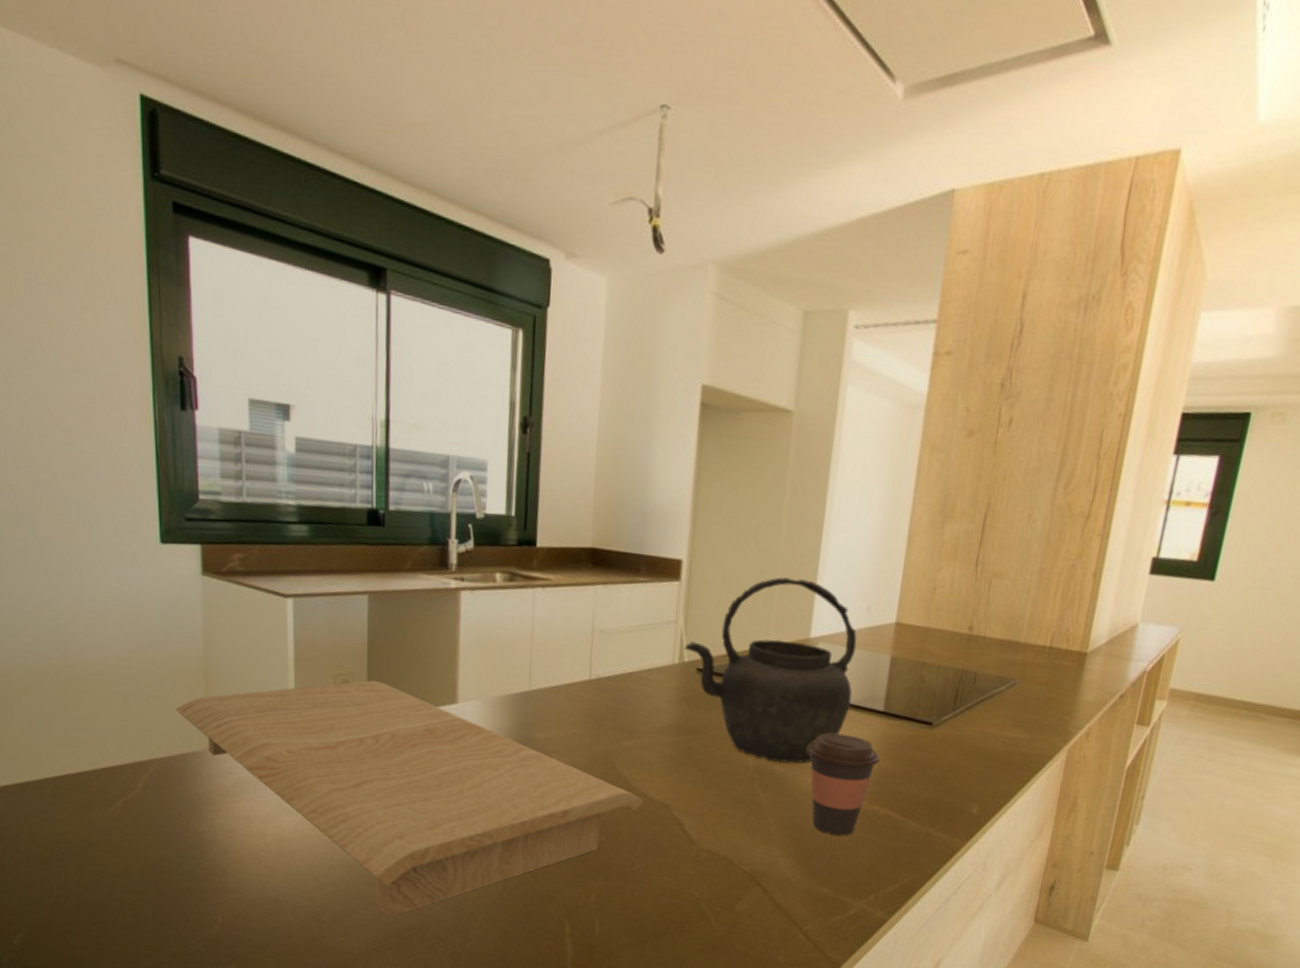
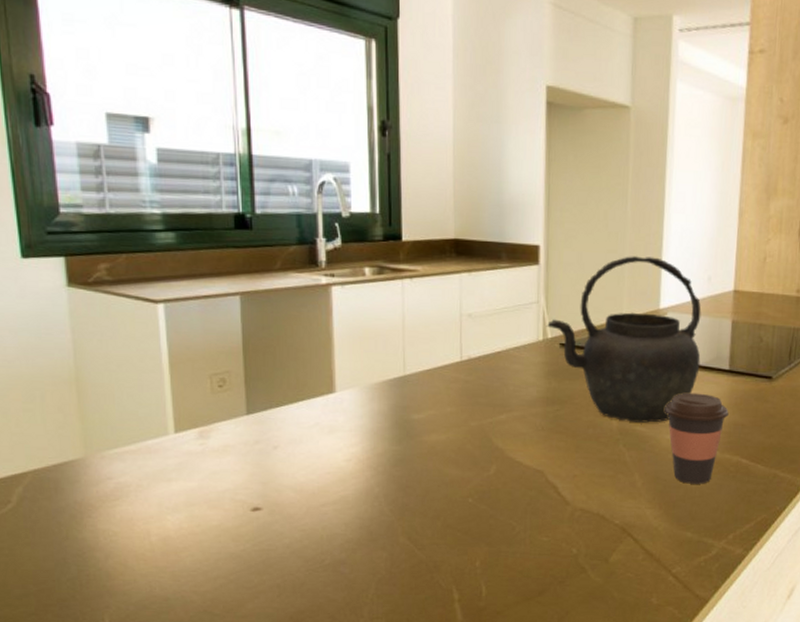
cutting board: present [176,680,643,916] -> none [48,377,519,602]

